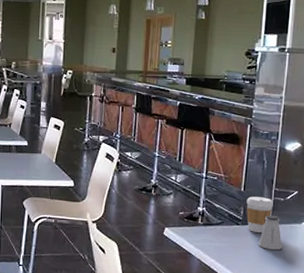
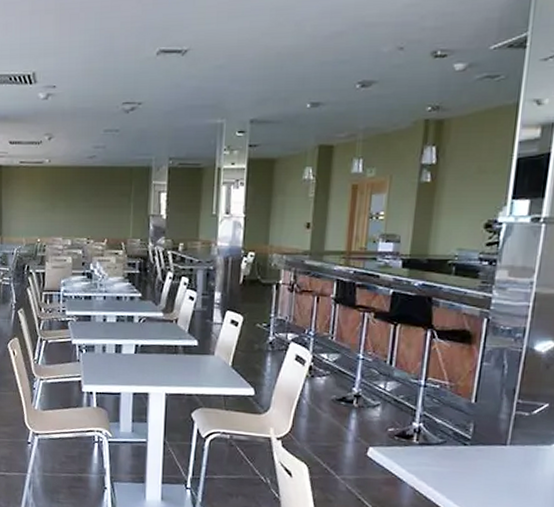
coffee cup: present [246,196,273,234] -> none [477,410,514,457]
saltshaker: present [258,215,282,250] -> none [491,433,524,478]

